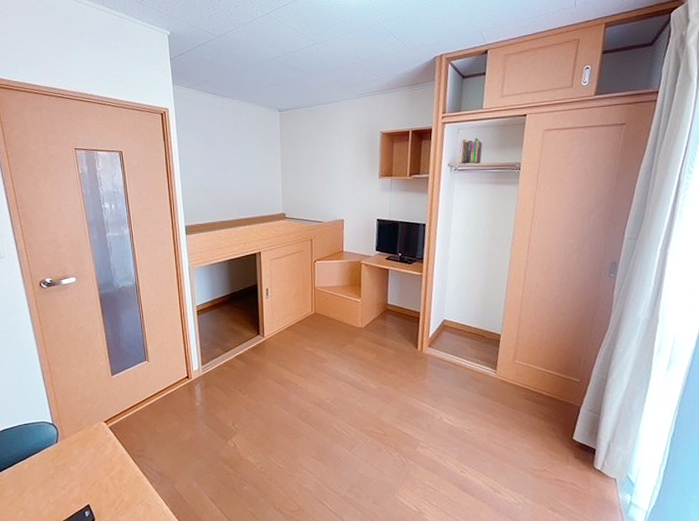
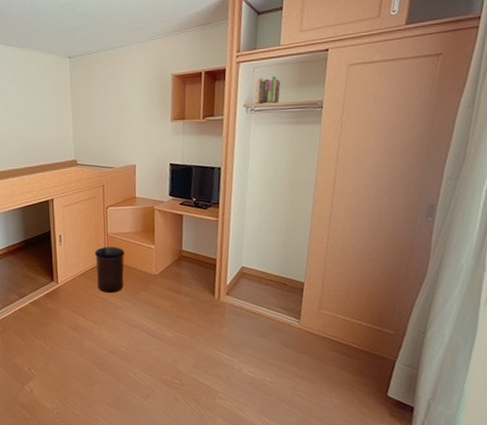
waste bin: none [302,299,332,346] -> present [95,246,125,293]

